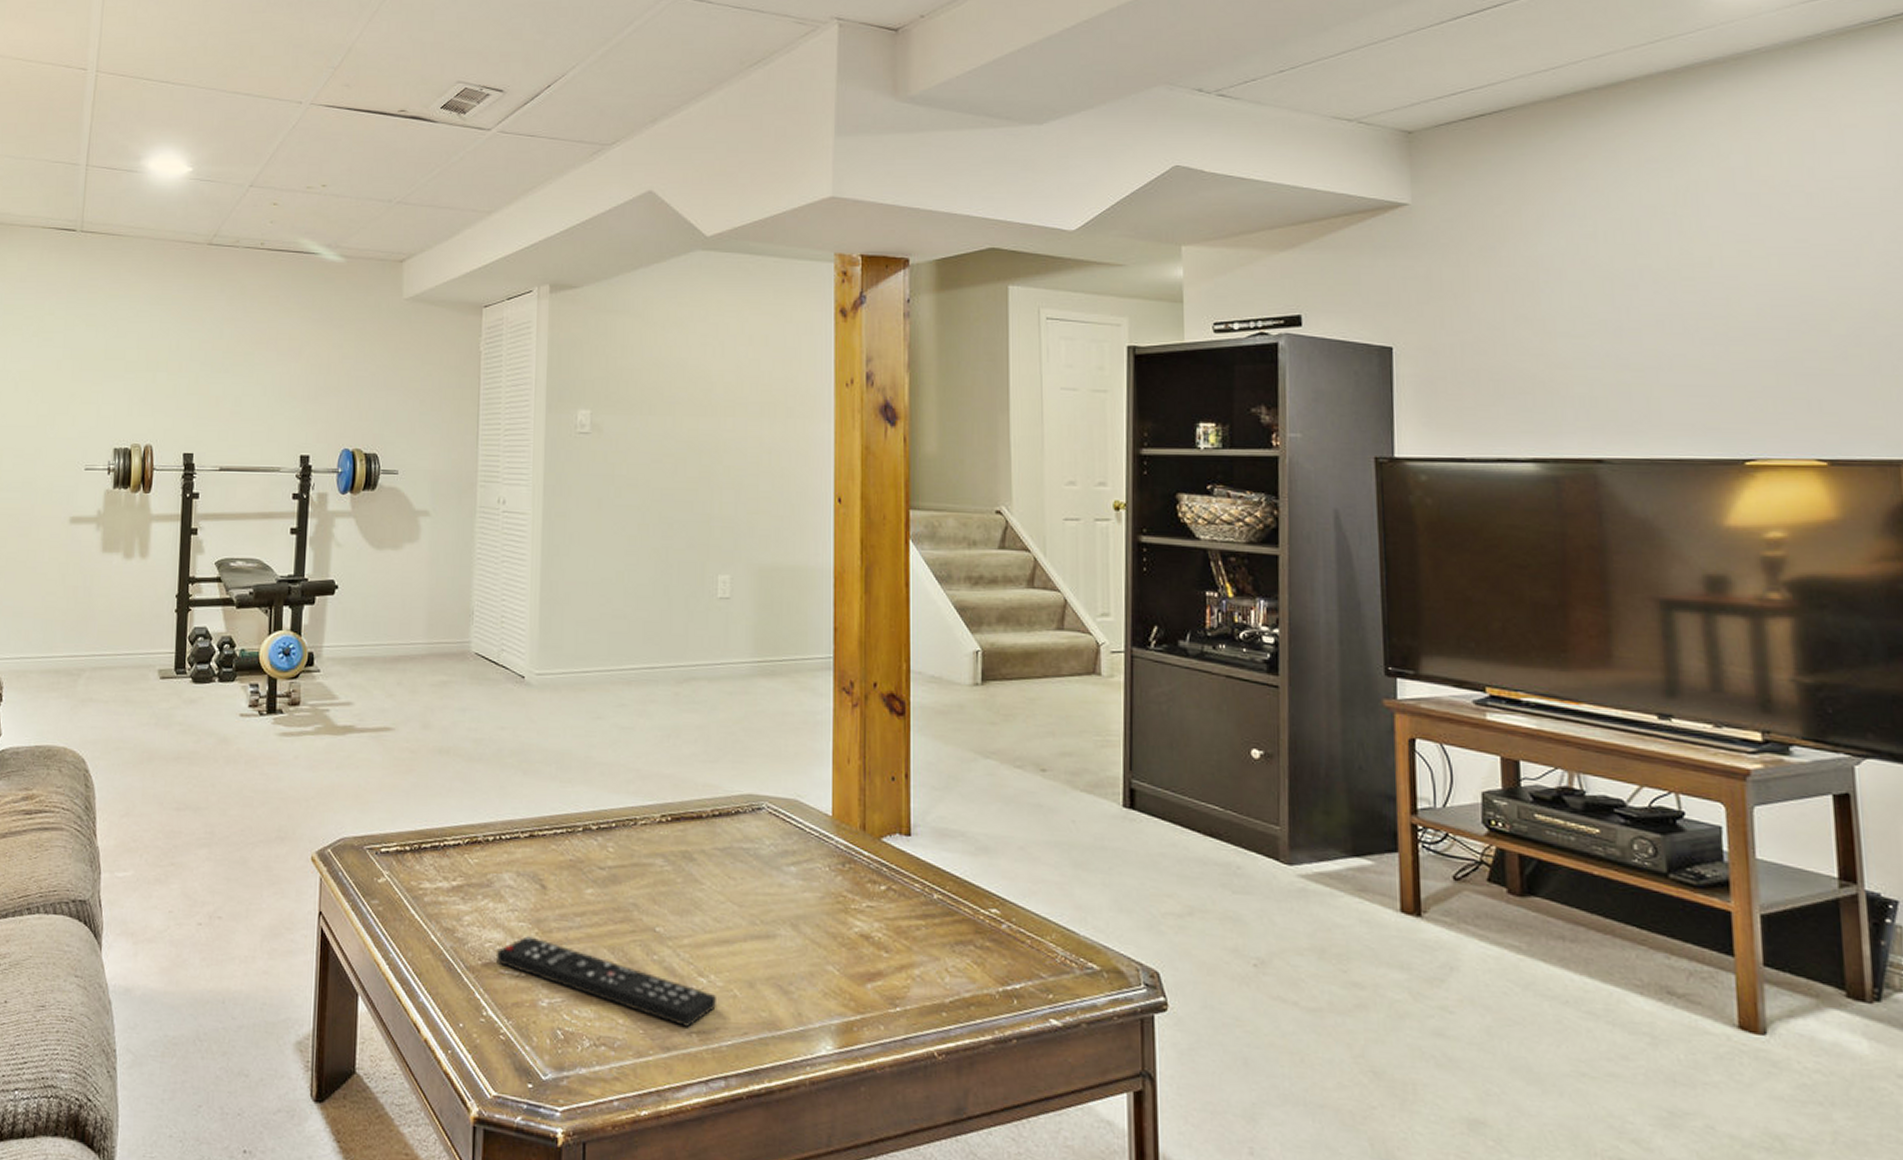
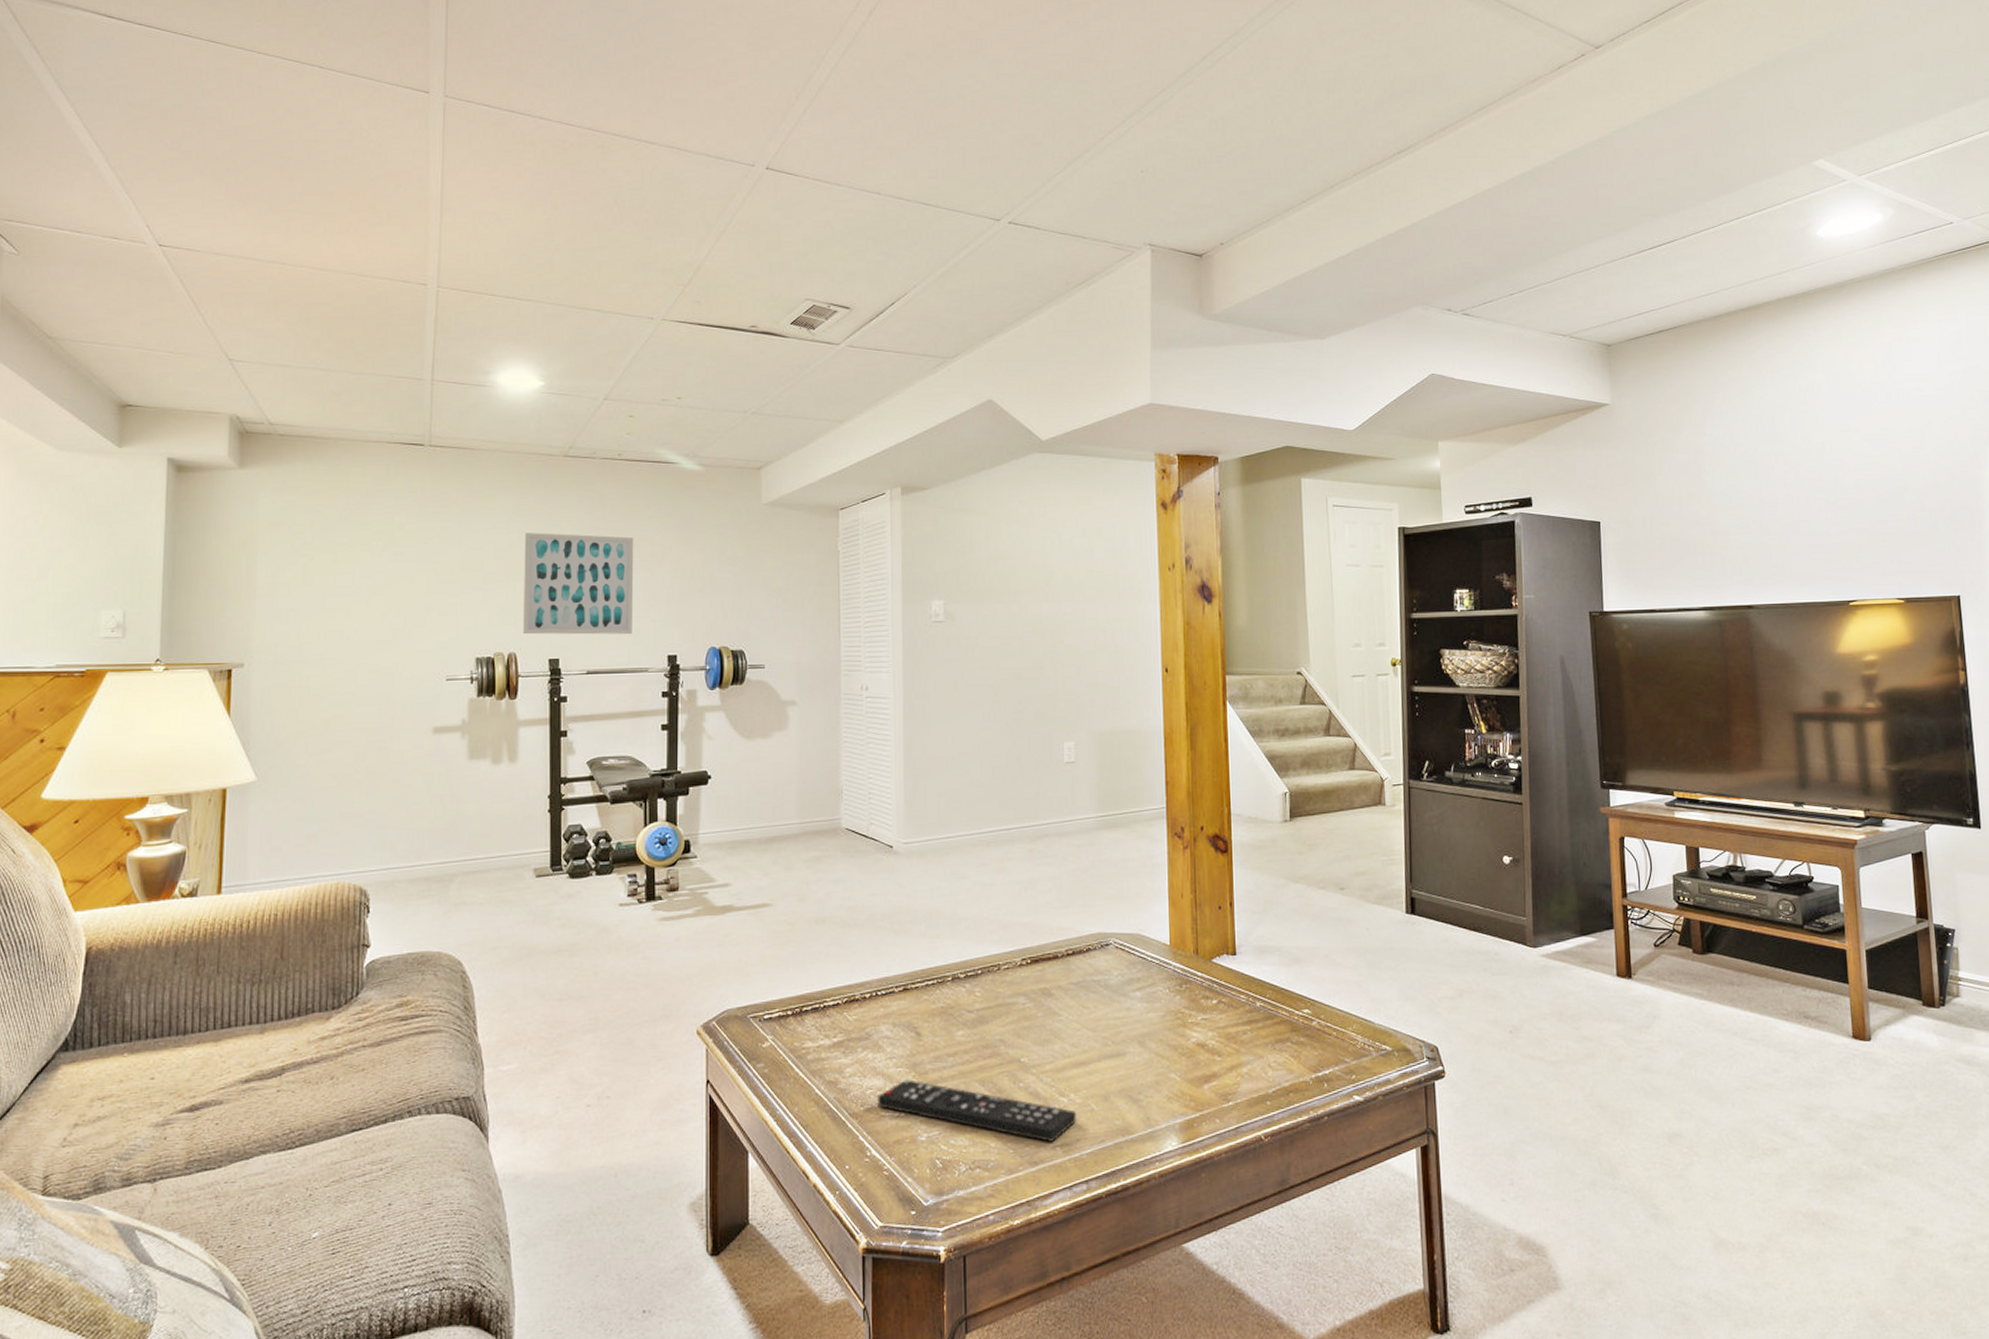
wall art: none [160,322,272,431] -> present [523,533,634,635]

